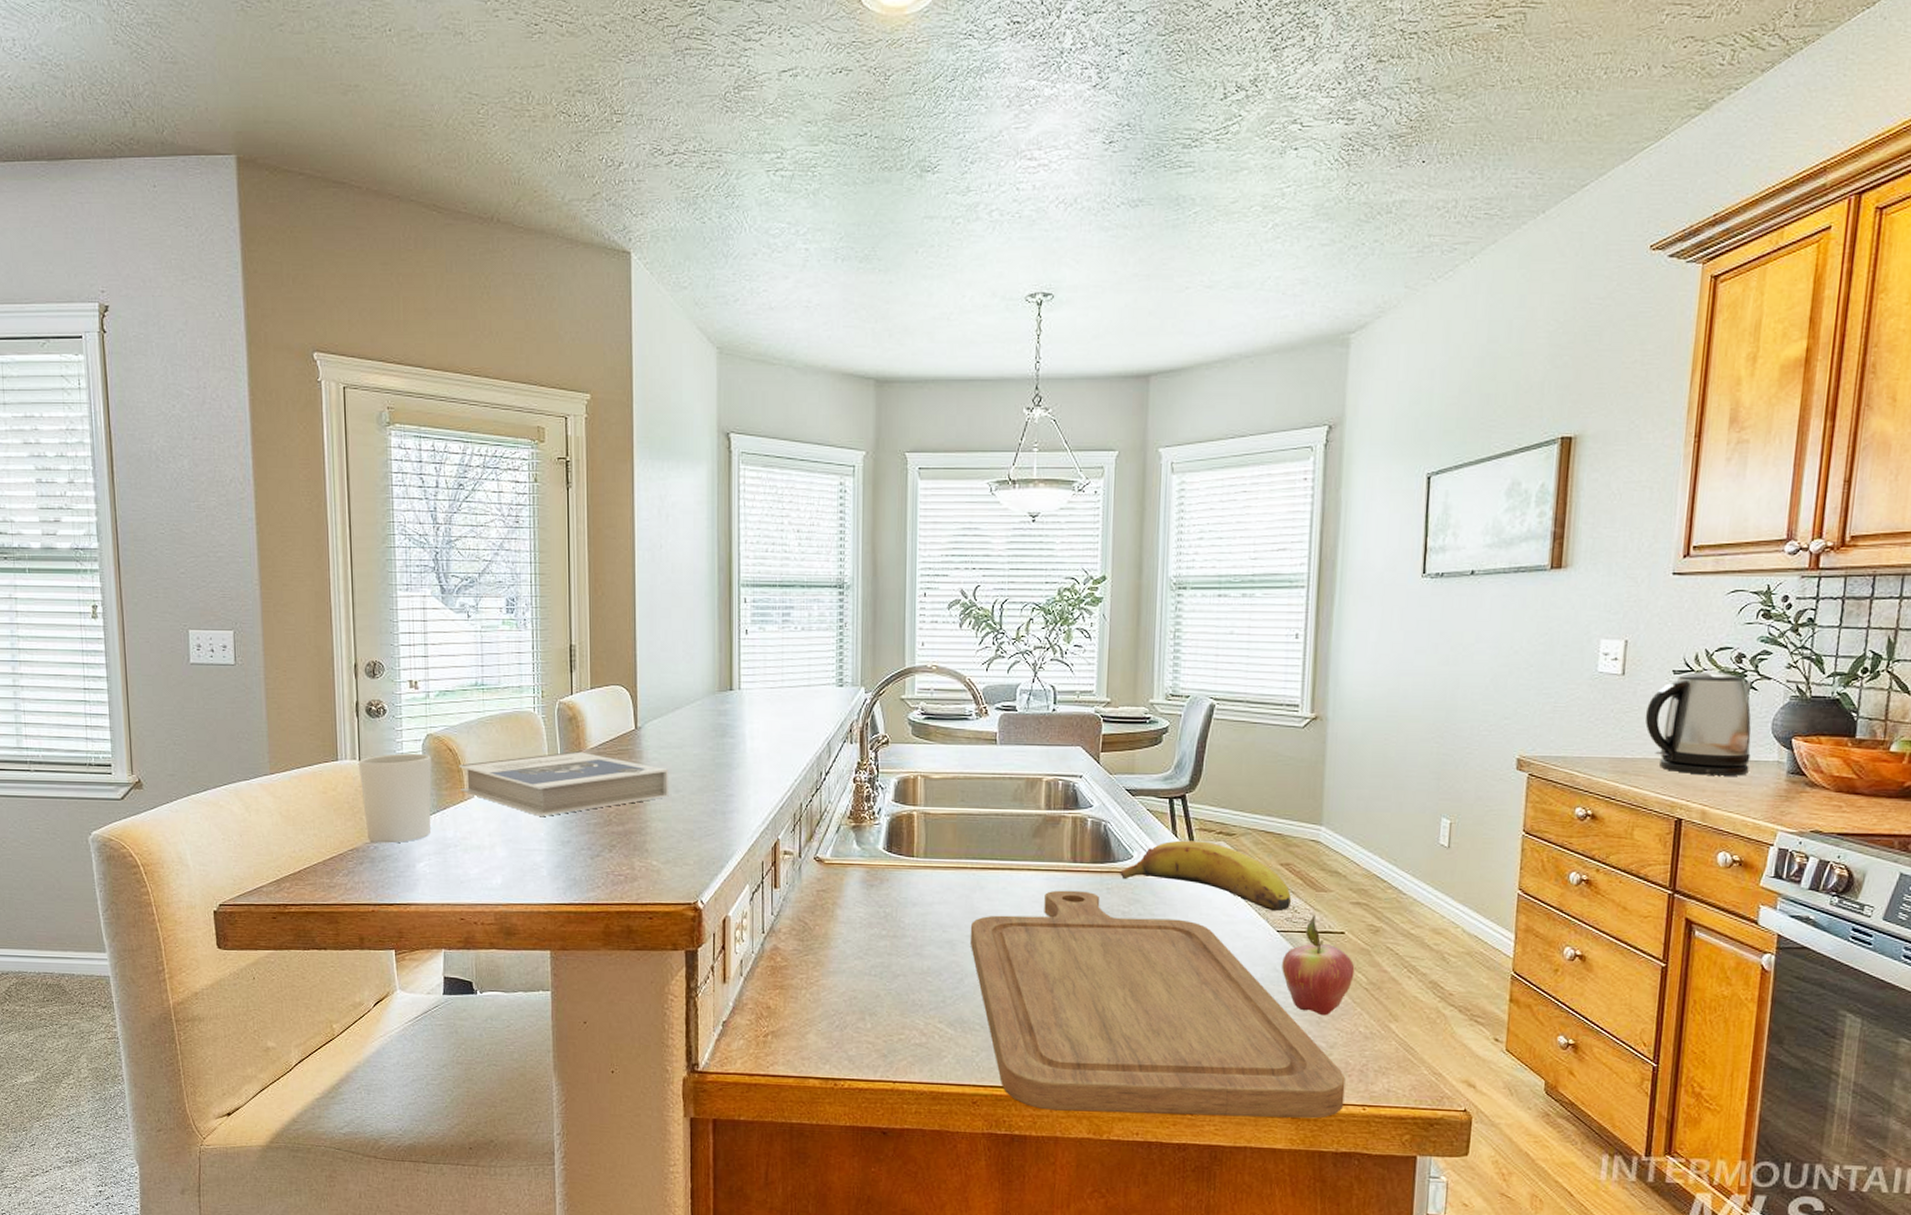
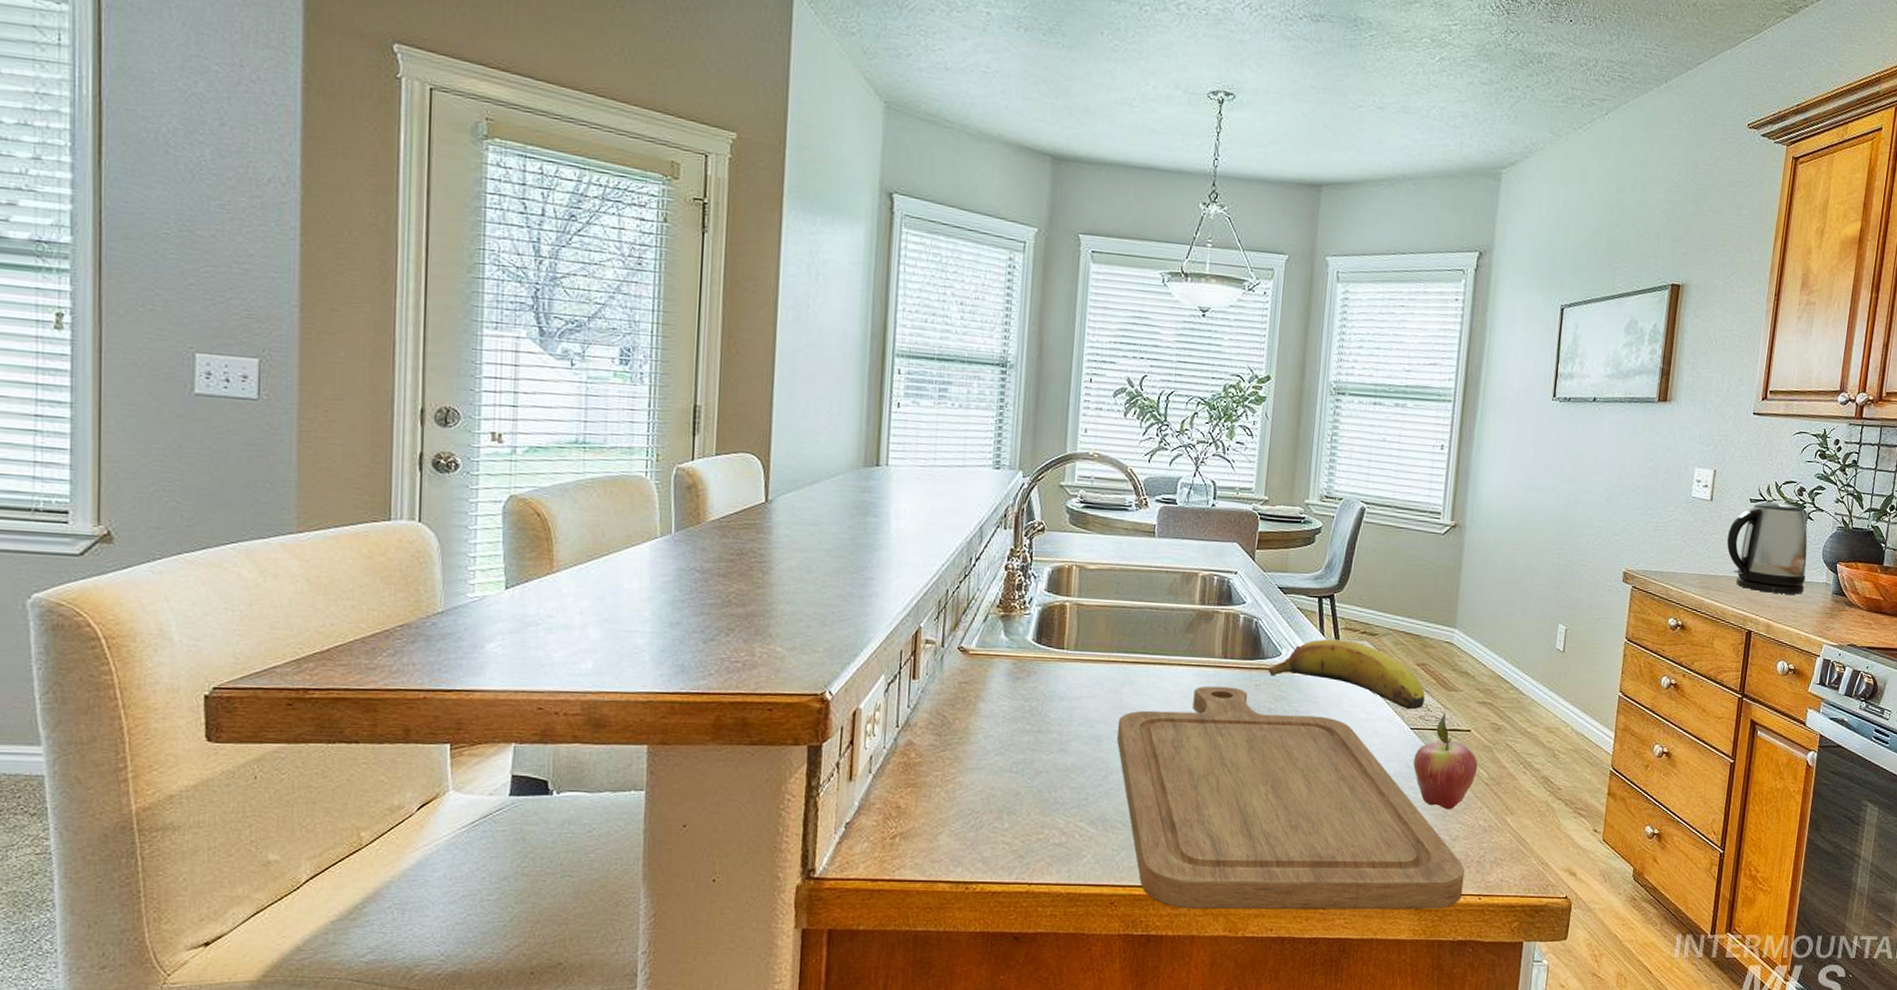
mug: present [359,753,432,844] -> none [418,515,513,620]
hardback book: present [459,751,669,817] -> none [547,523,802,595]

